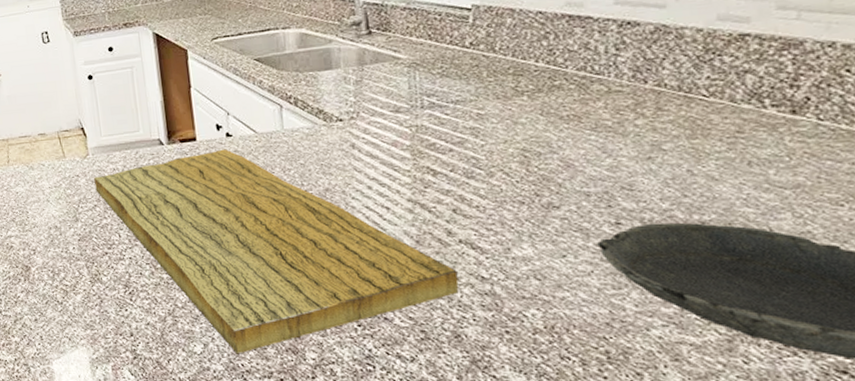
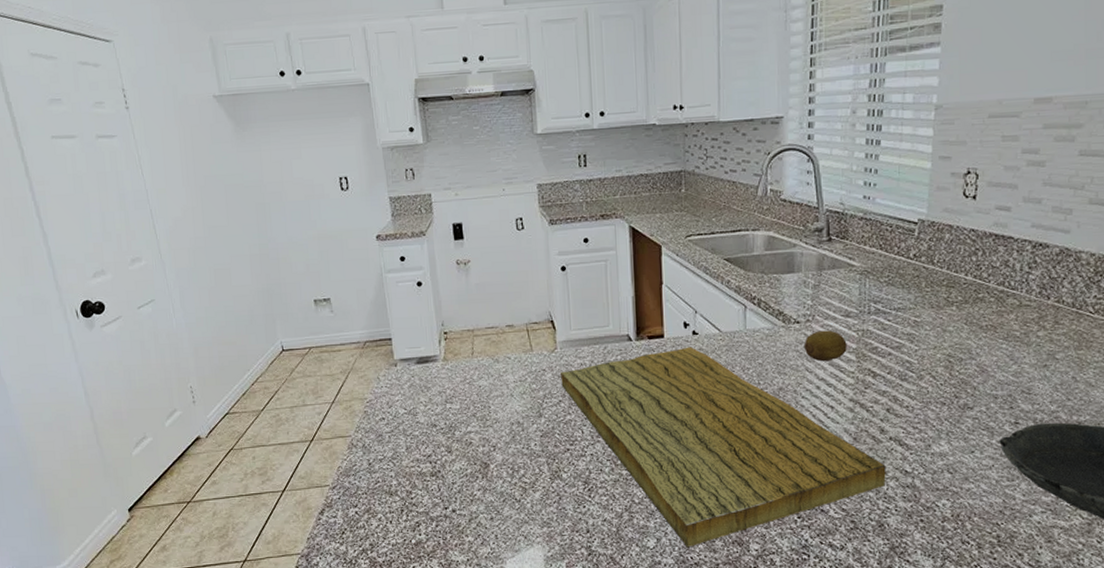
fruit: none [349,127,400,161] -> present [804,330,847,362]

